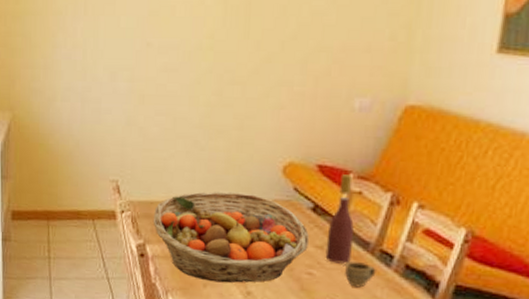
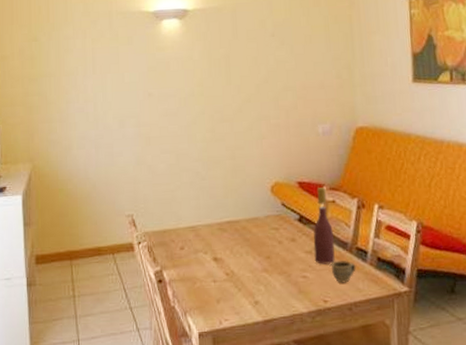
fruit basket: present [152,191,309,283] -> none [167,212,300,297]

